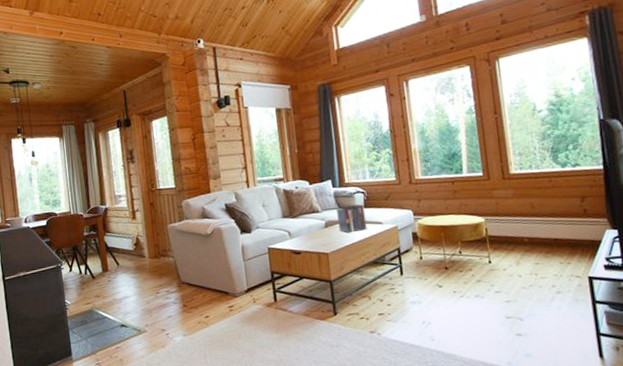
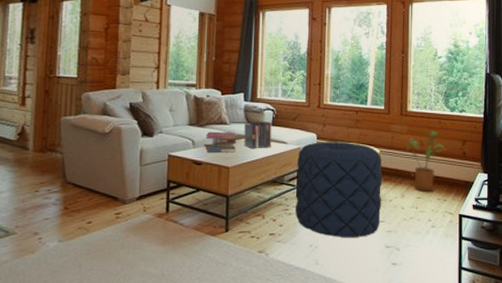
books: none [299,218,332,242] -> present [203,131,237,153]
pouf: none [396,214,496,312] -> present [295,141,383,237]
house plant: none [514,190,562,257] -> present [406,130,446,192]

